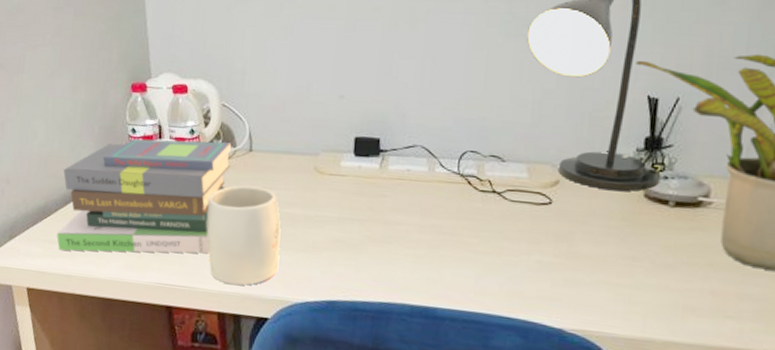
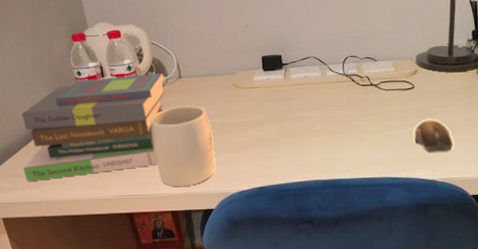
computer mouse: none [542,249,596,294] -> present [414,120,453,152]

